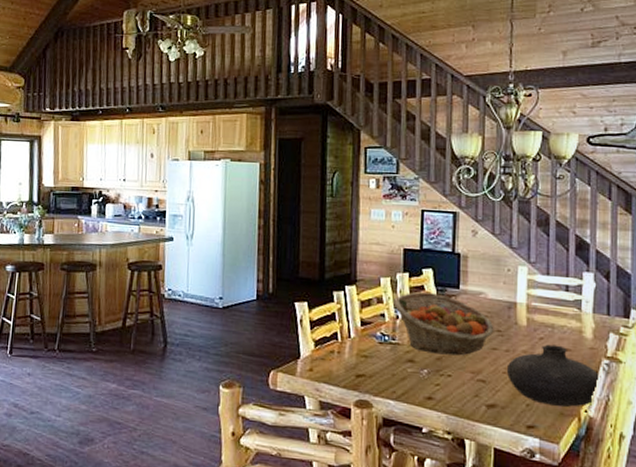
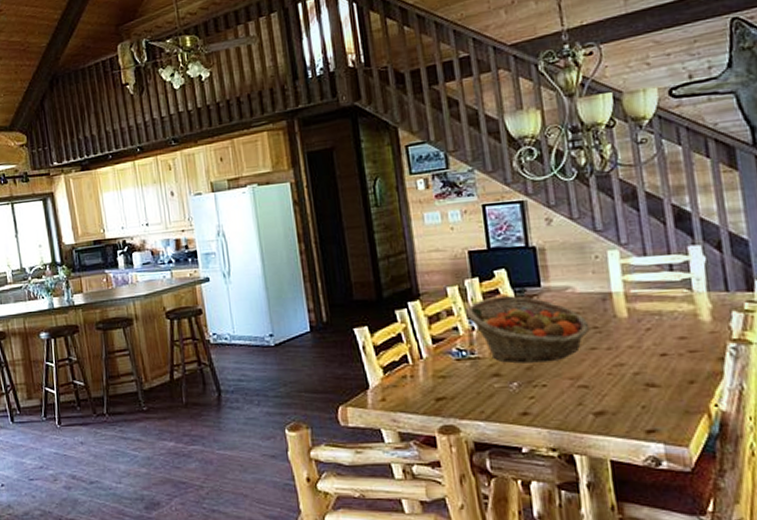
vase: present [506,344,601,407] -> none [611,334,729,404]

